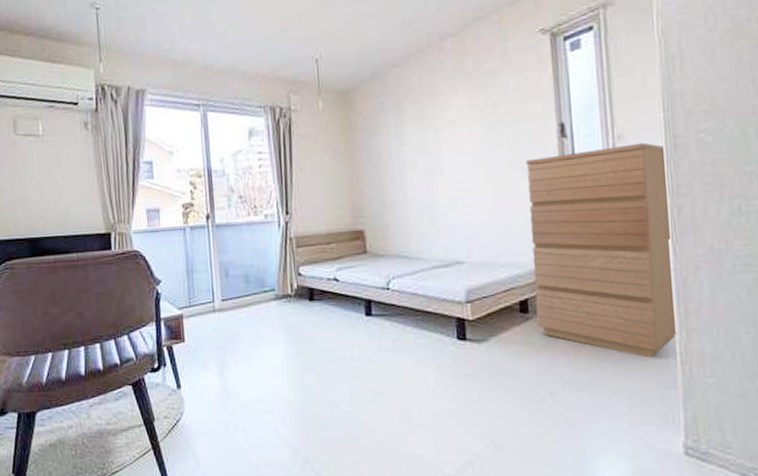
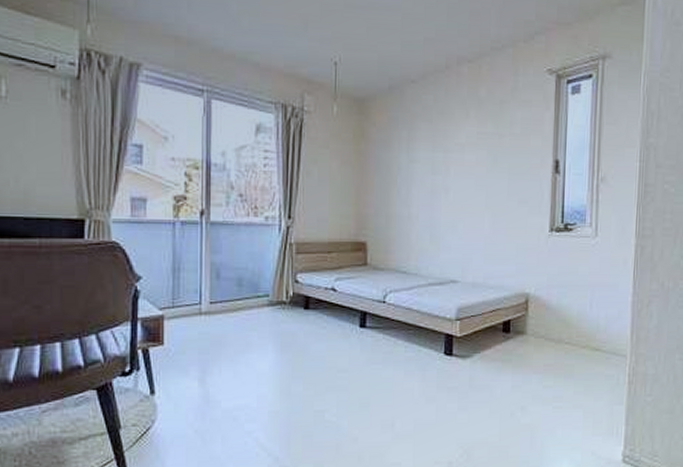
dresser: present [525,142,677,358] -> none [517,186,636,378]

